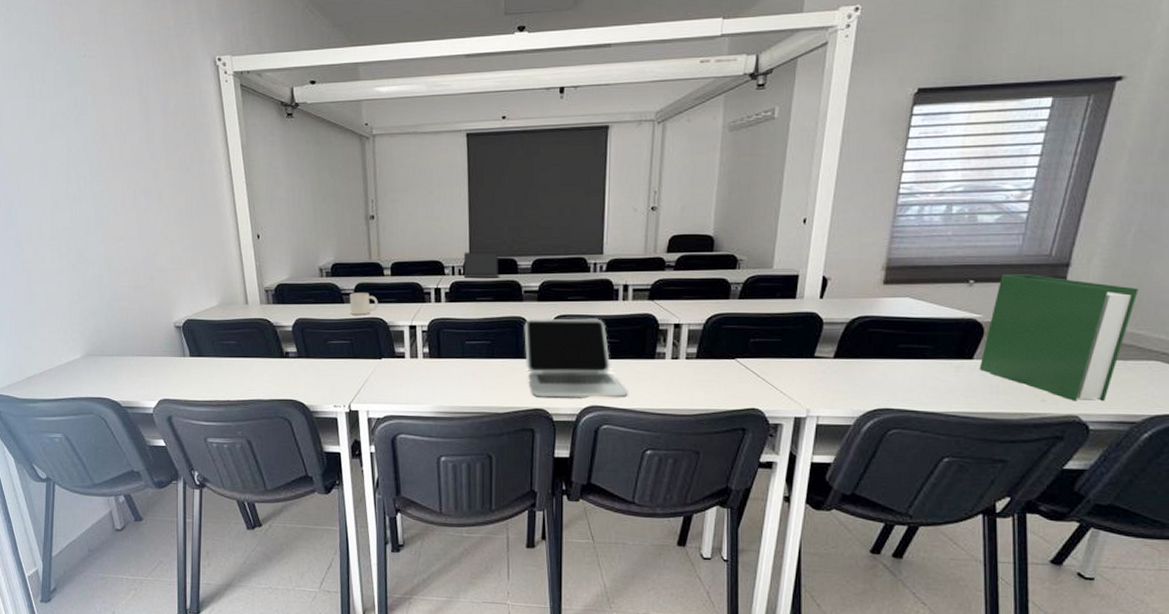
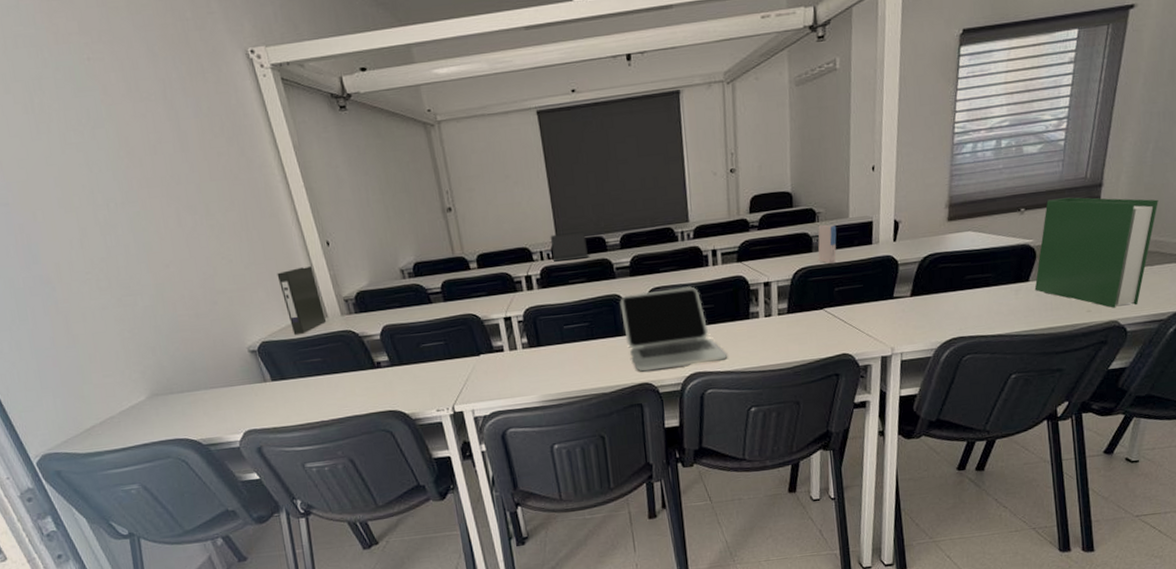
binder: none [210,256,247,316] -> present [277,266,327,335]
mug: present [349,293,378,315] -> none [436,289,469,314]
book: none [735,272,759,314] -> present [818,224,837,264]

